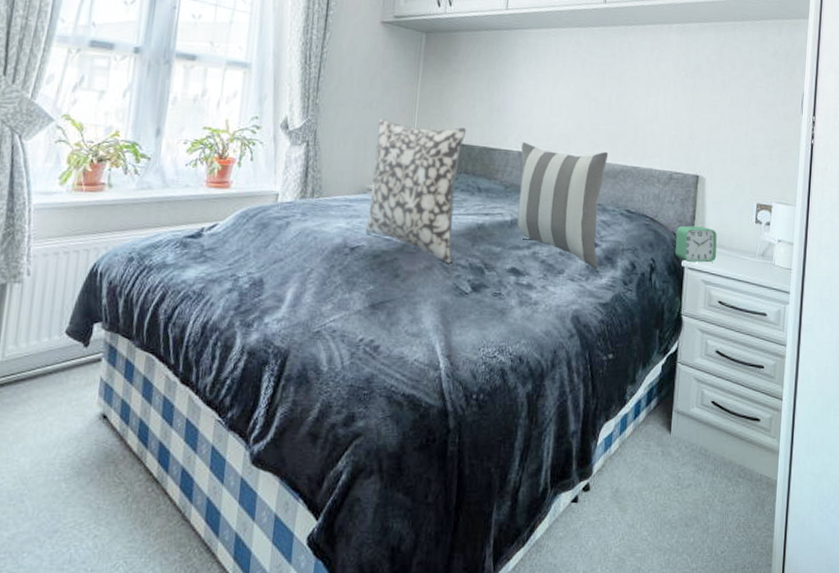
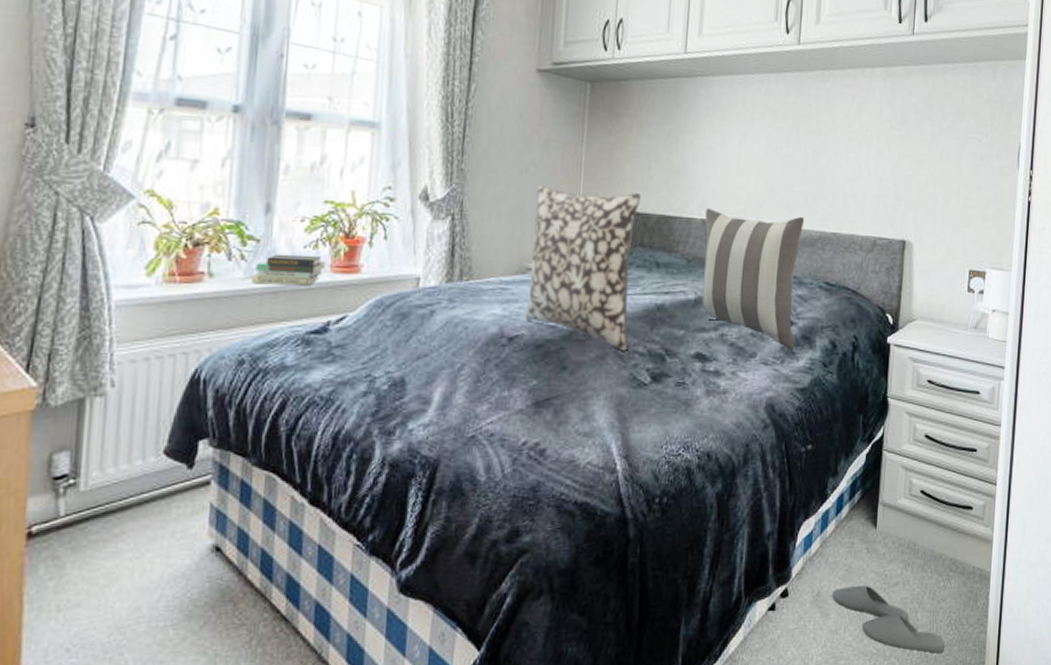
books: none [142,170,202,197] -> present [251,253,325,285]
slippers: none [630,485,734,553] -> present [832,586,945,653]
alarm clock: present [675,225,717,263] -> none [879,297,926,339]

